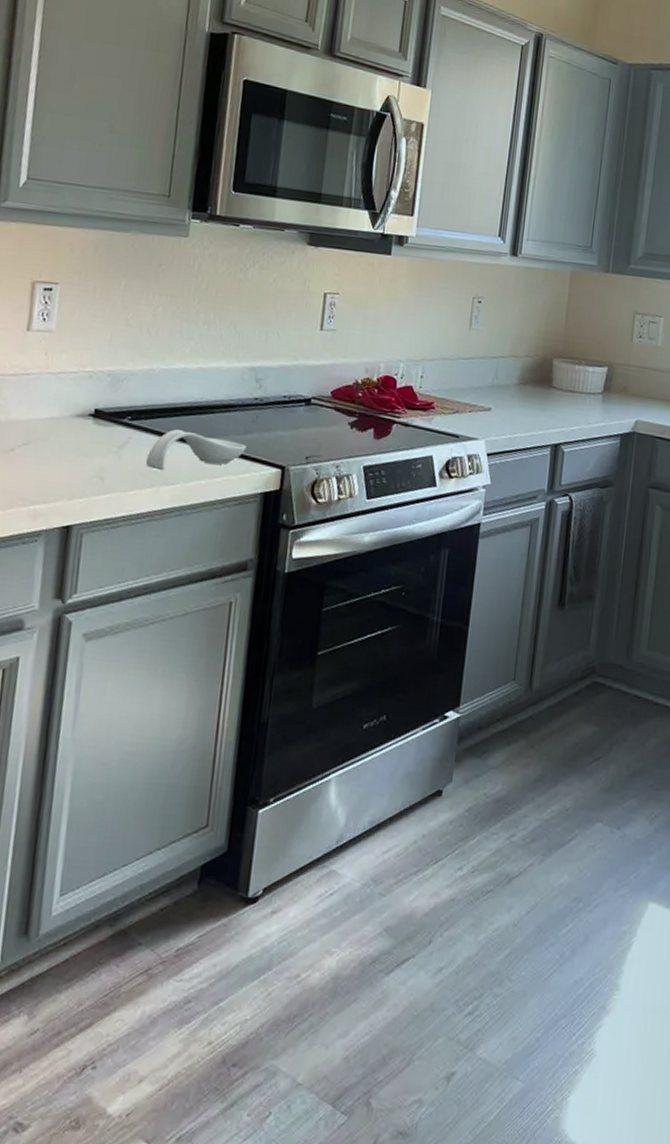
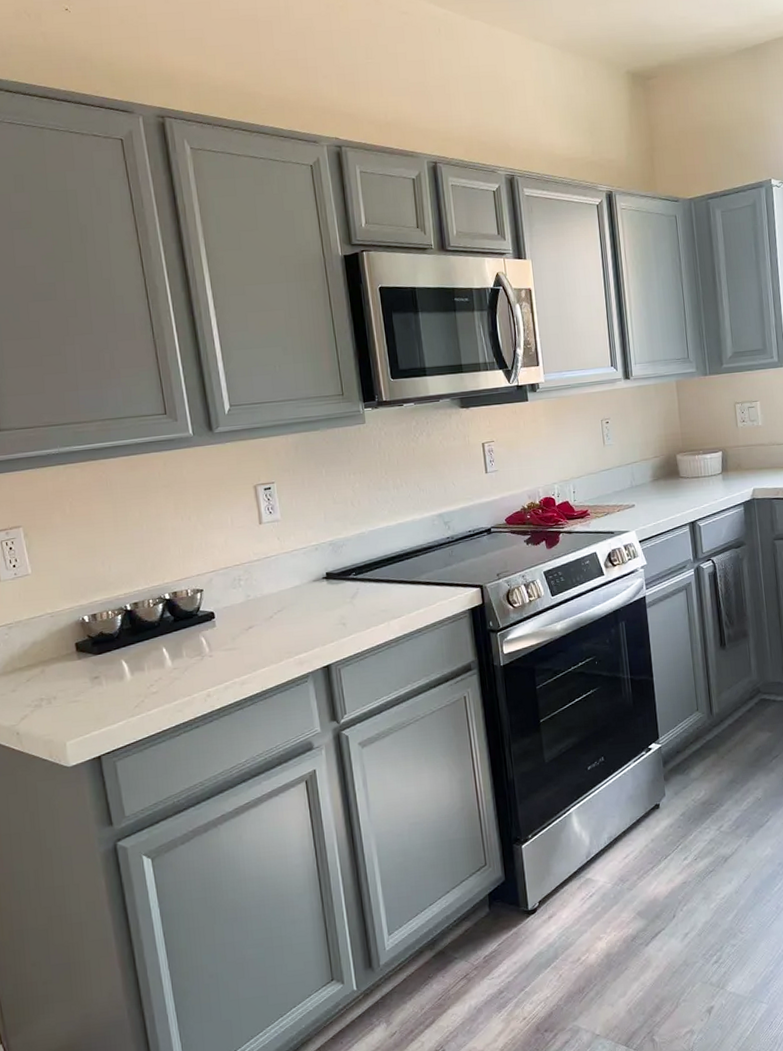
spoon rest: present [145,429,246,471] -> none [374,574,449,609]

